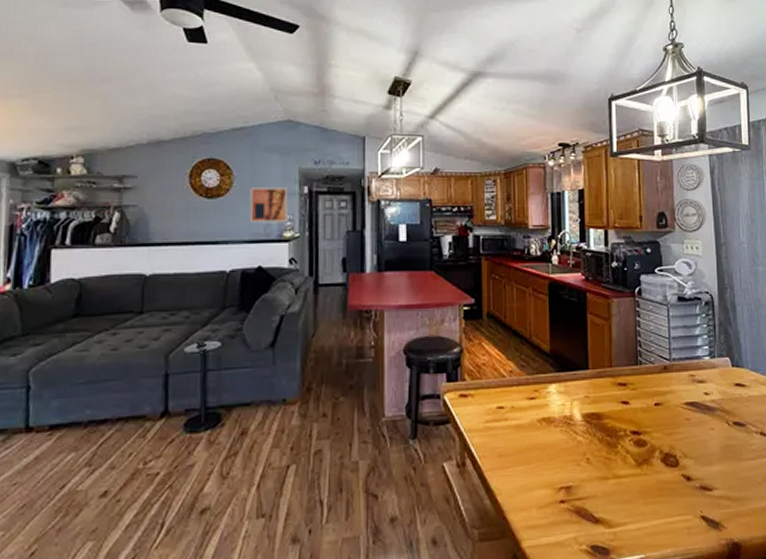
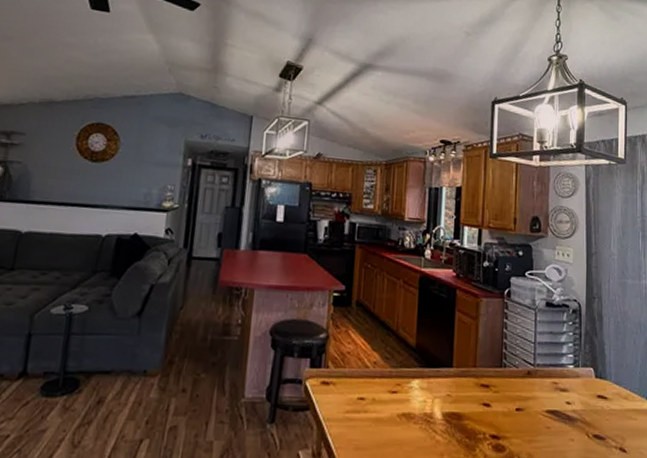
wall art: present [249,187,288,223] -> none [131,155,173,193]

